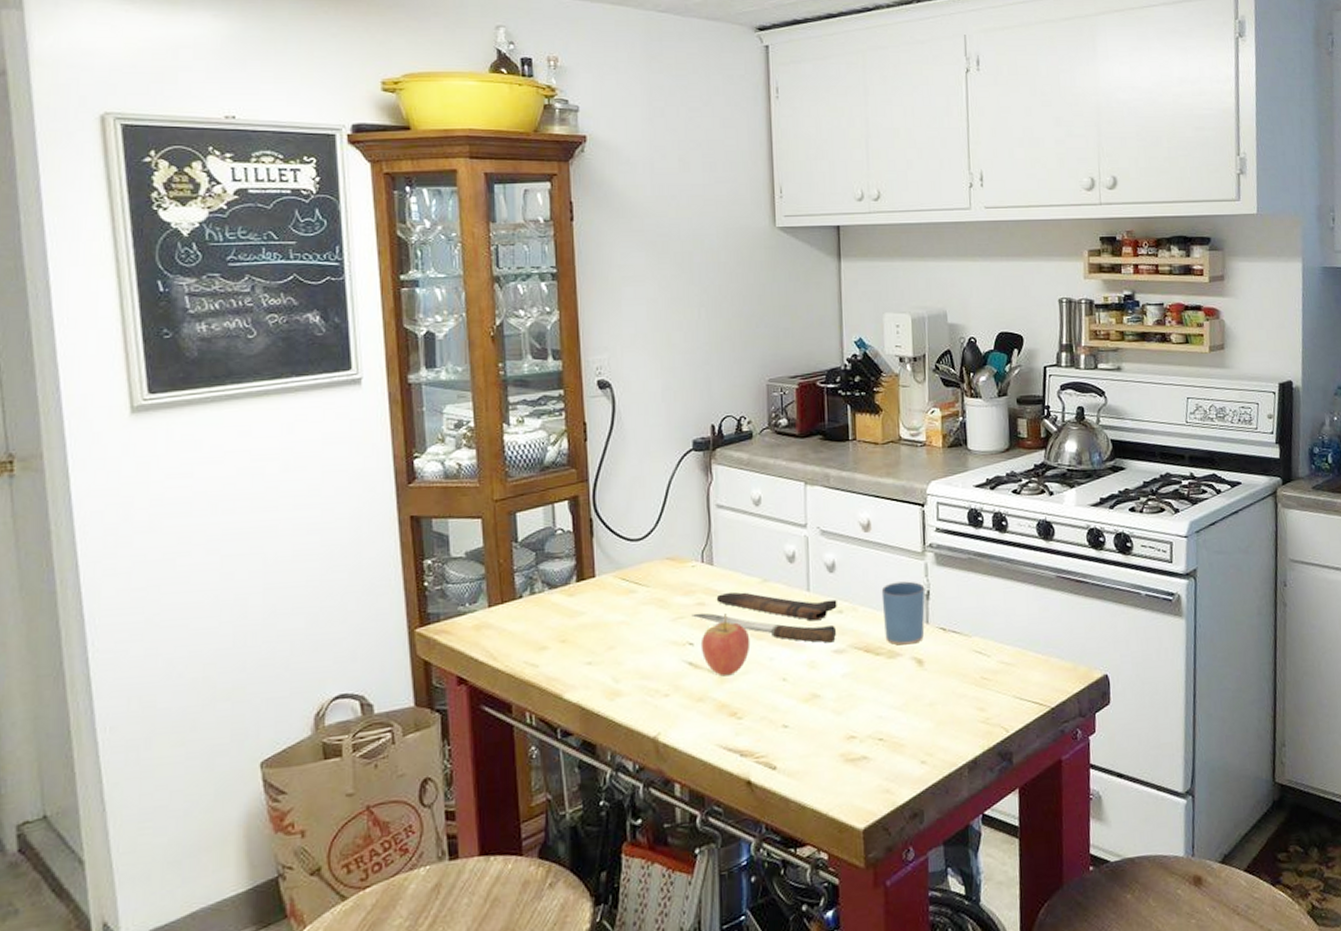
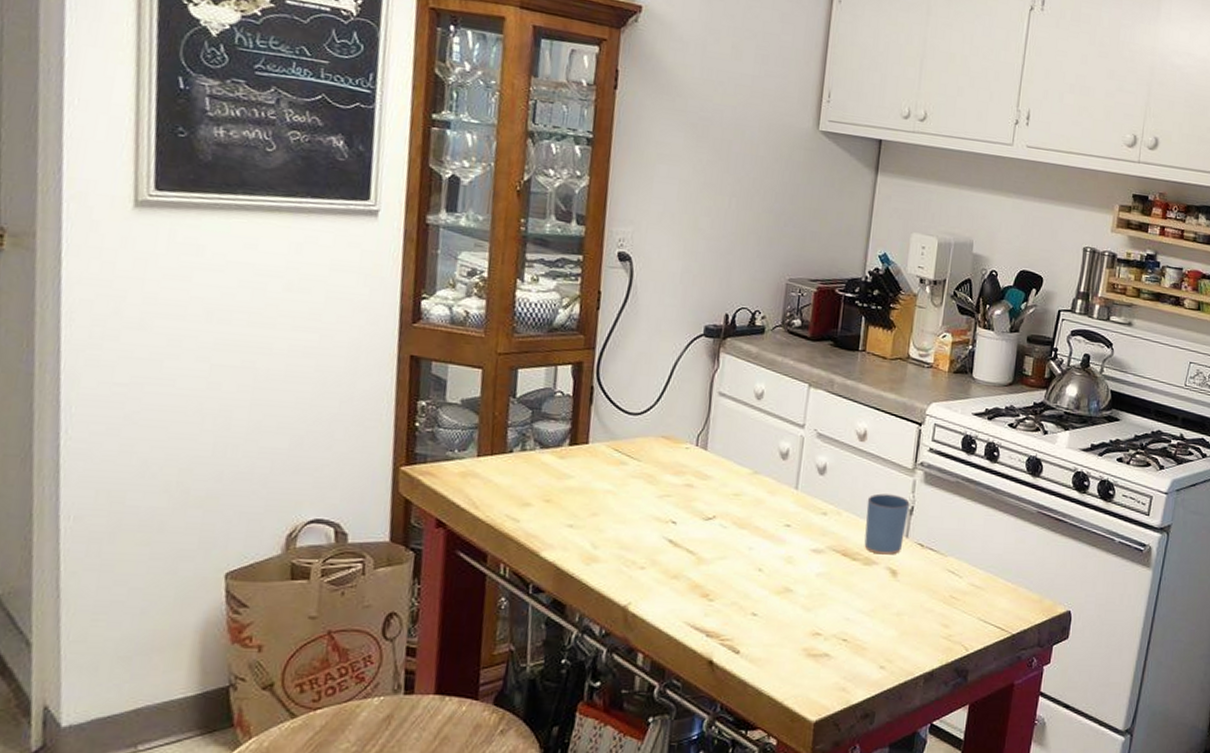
sheath knife: present [691,592,837,643] -> none [678,478,823,542]
fruit: present [700,614,751,677] -> none [682,498,733,559]

